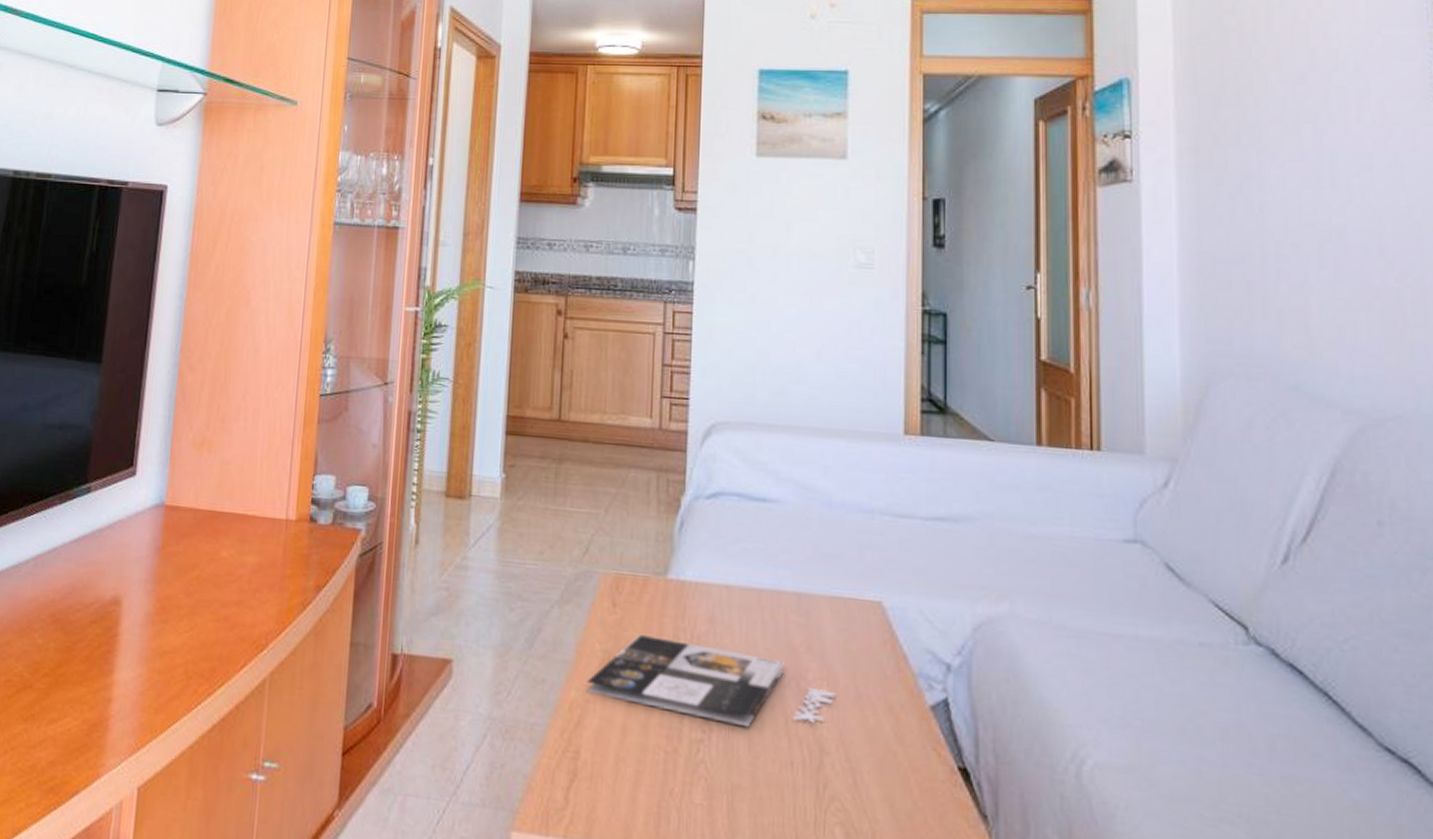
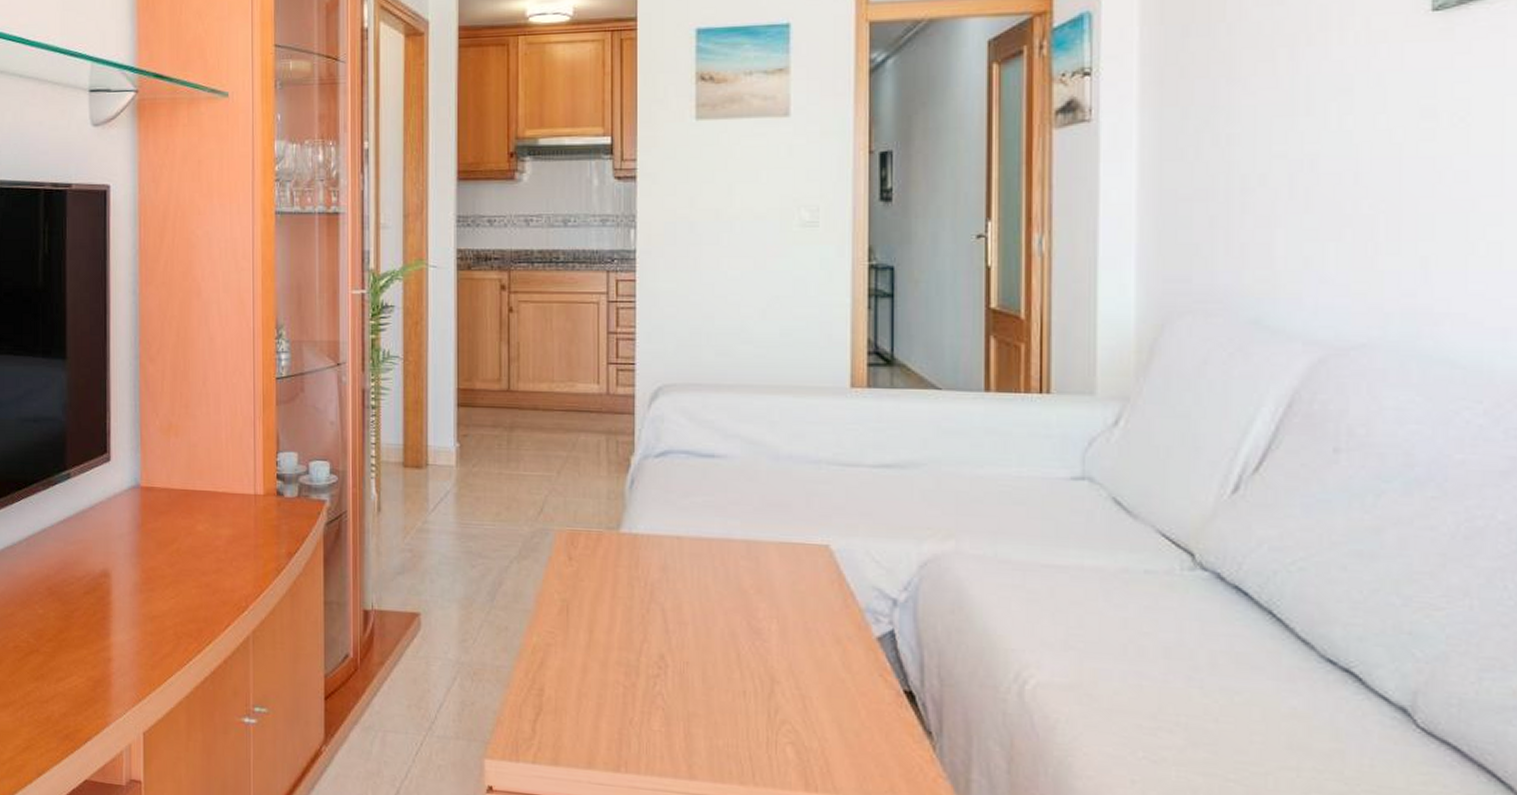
magazine: present [586,633,836,728] -> none [547,583,785,663]

